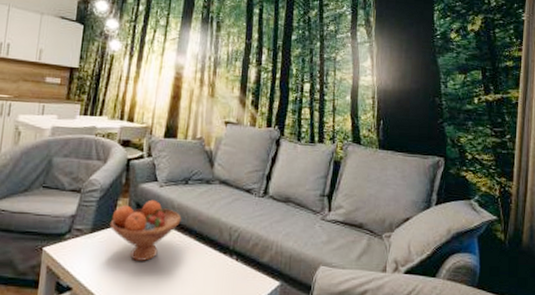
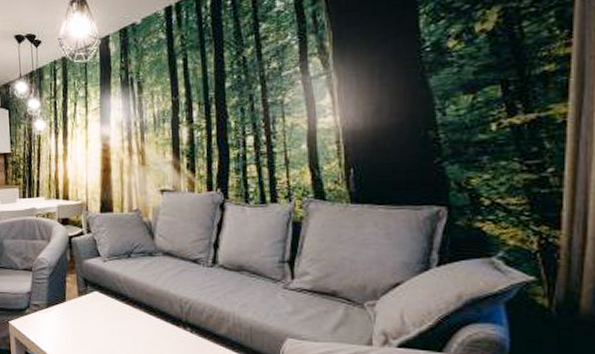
fruit bowl: present [109,199,182,261] -> none [62,274,129,333]

